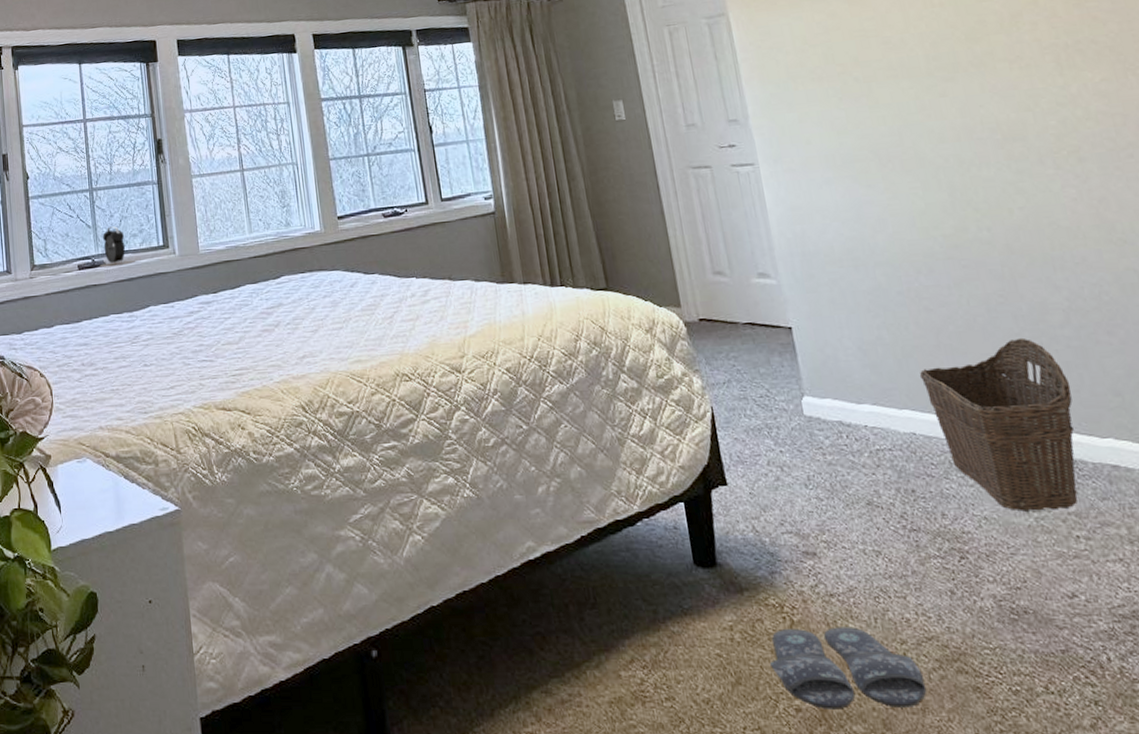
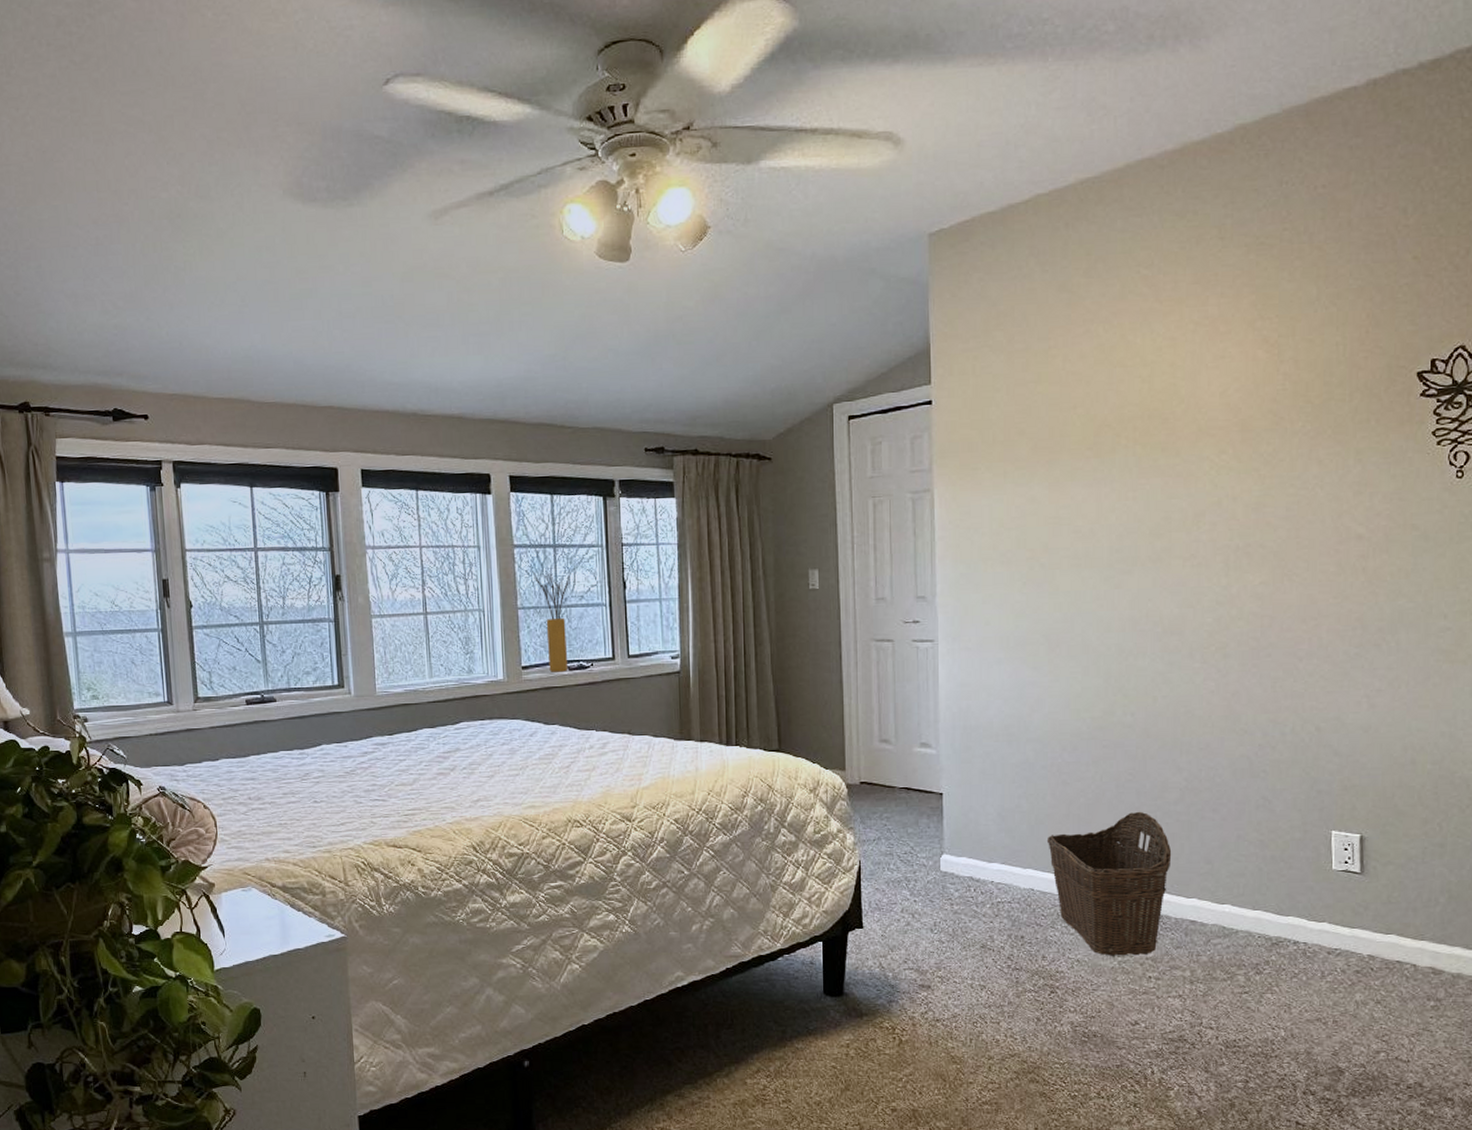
alarm clock: present [99,226,135,268] -> none [269,662,308,704]
vase: none [340,122,383,221] -> present [532,571,570,672]
slippers: present [770,627,927,709] -> none [877,1045,1002,1110]

